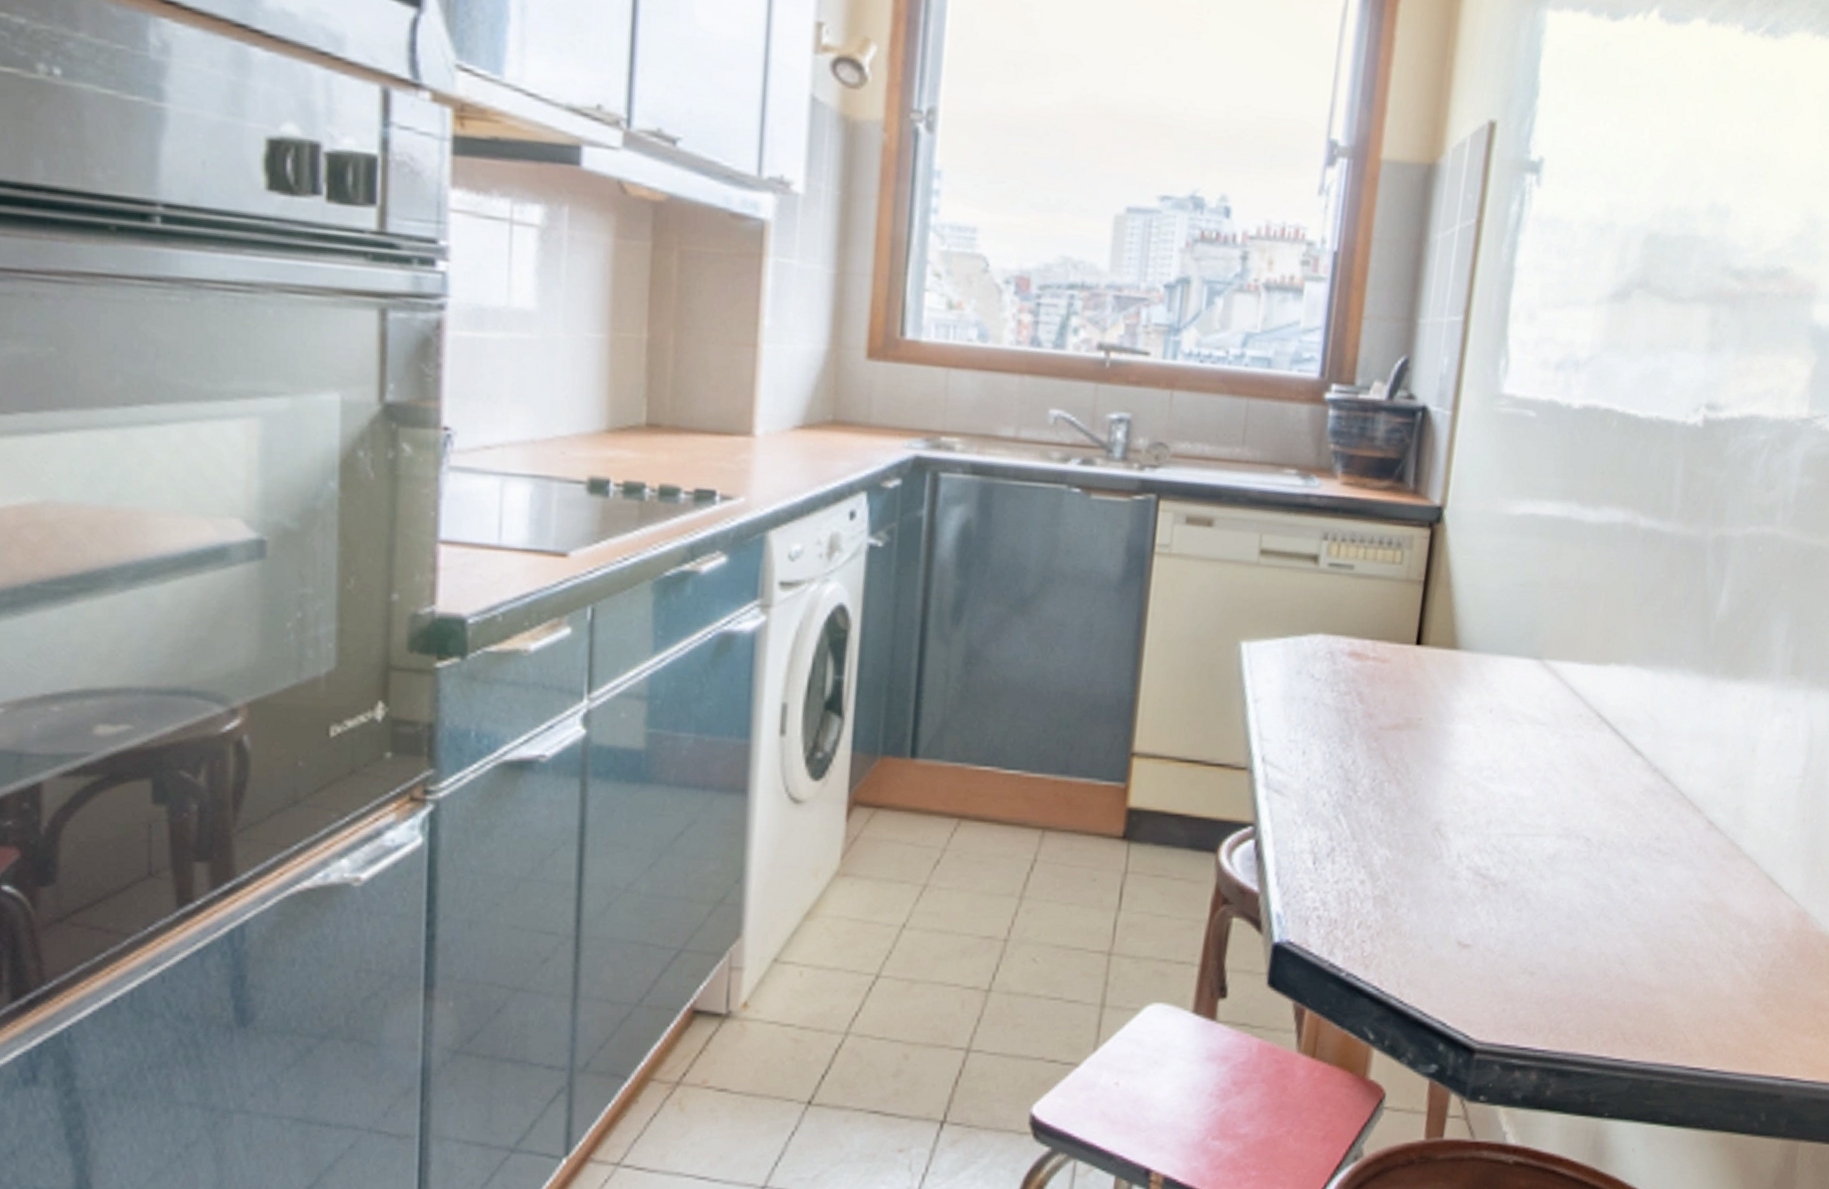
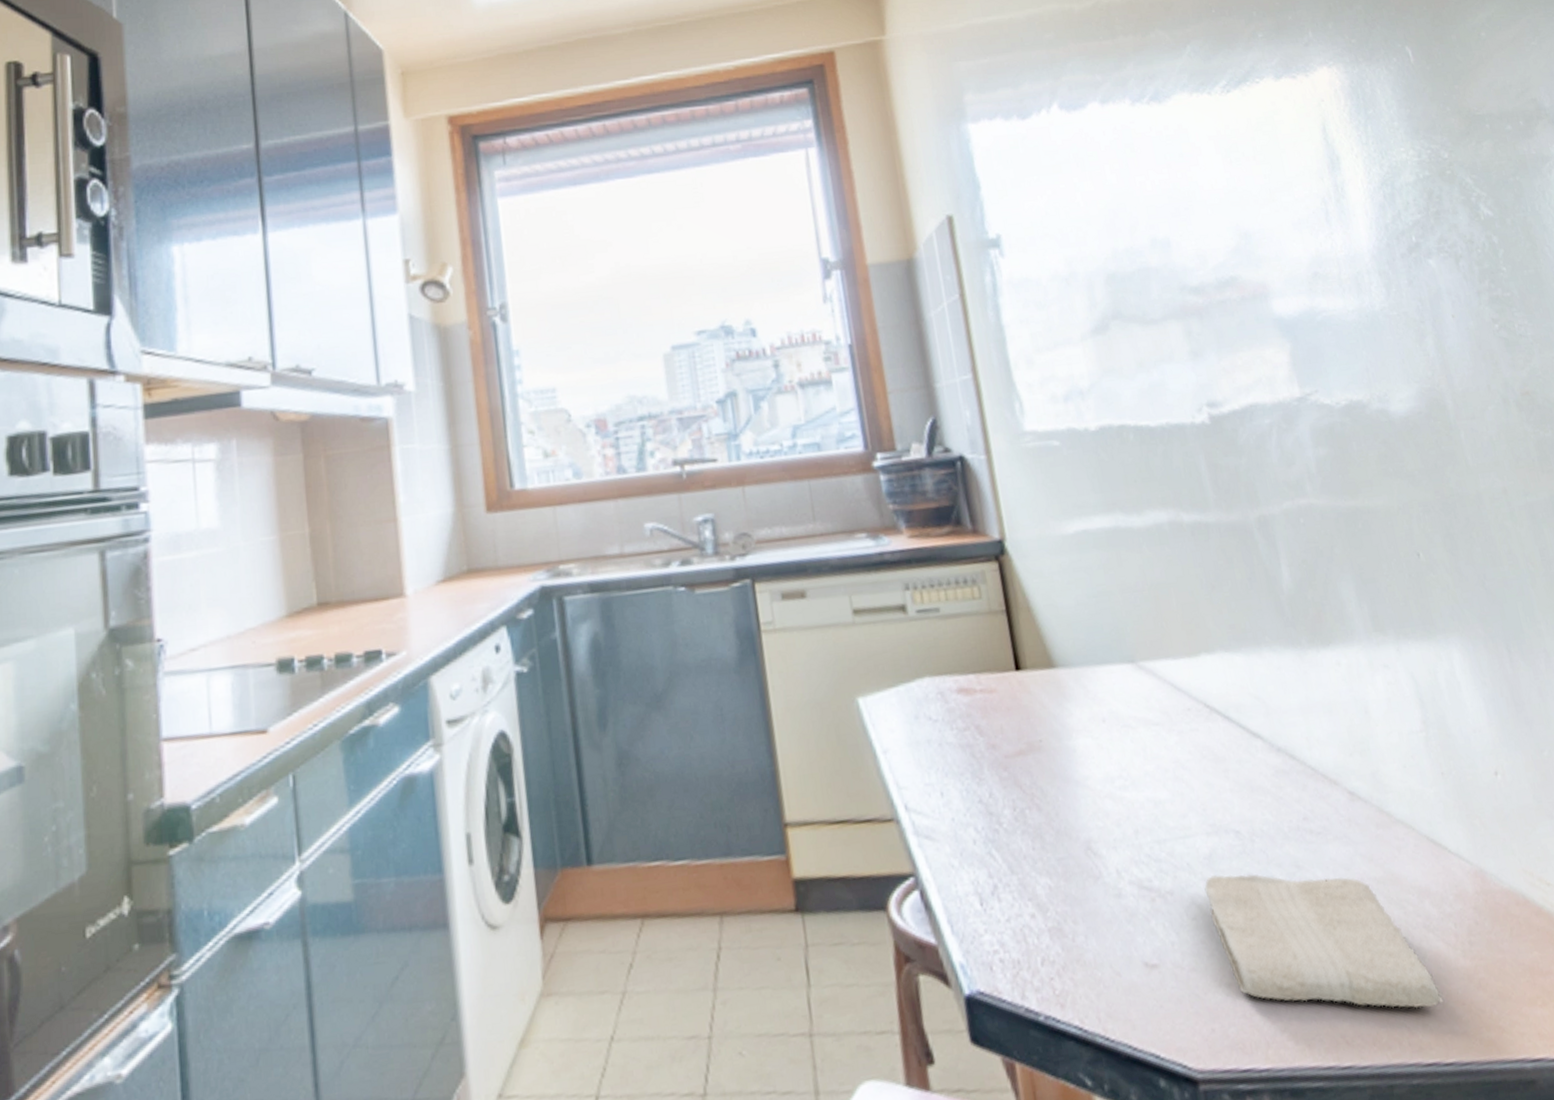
washcloth: none [1536,875,1726,1022] -> present [1204,874,1444,1009]

